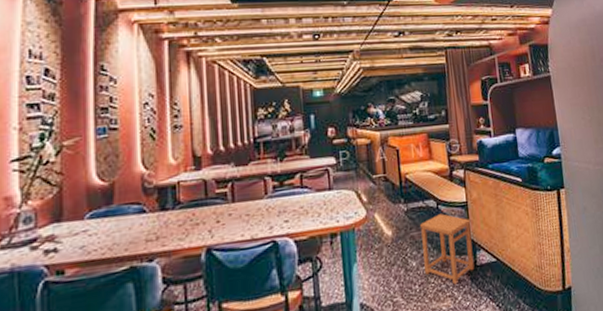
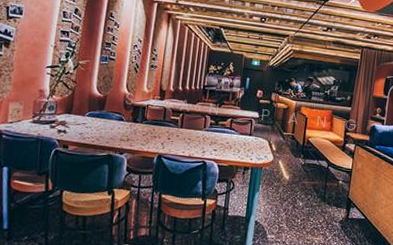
side table: present [419,214,475,285] -> none [308,173,352,227]

